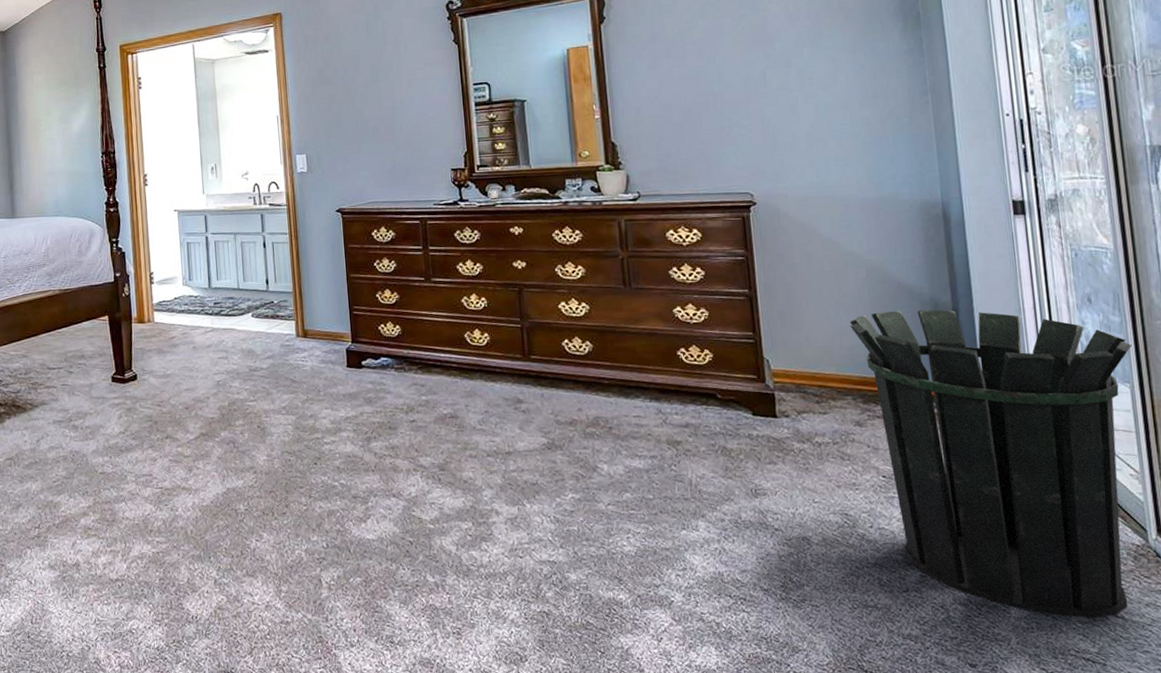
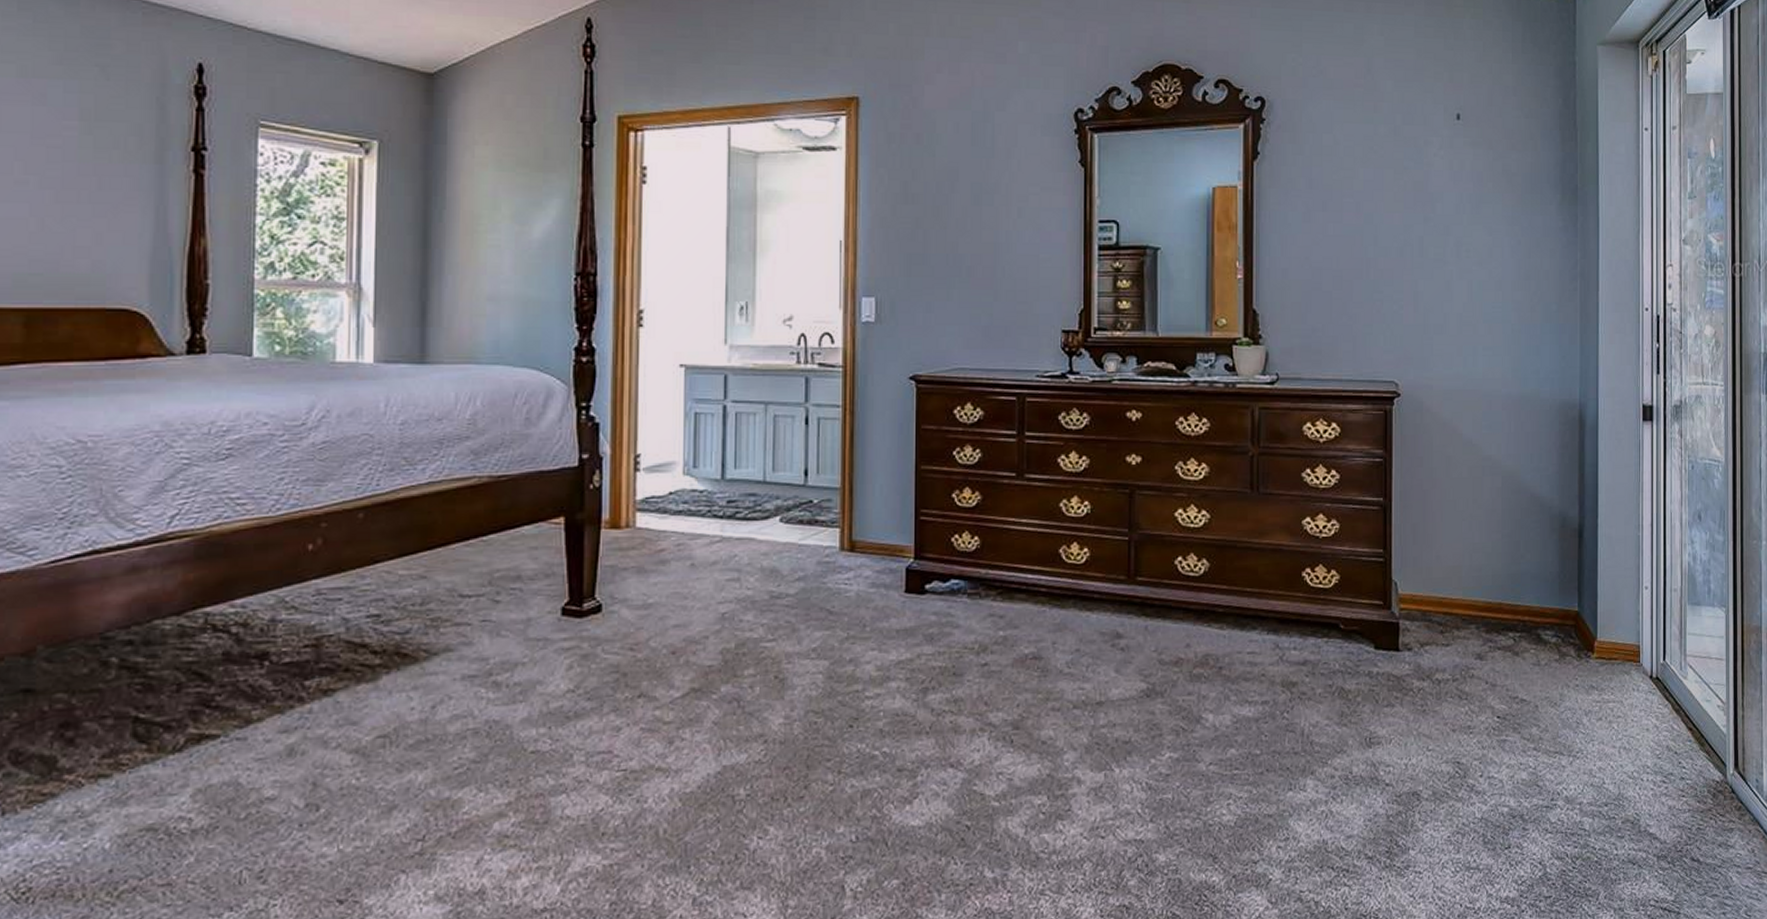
waste bin: present [849,310,1133,618] -> none [1481,525,1731,864]

